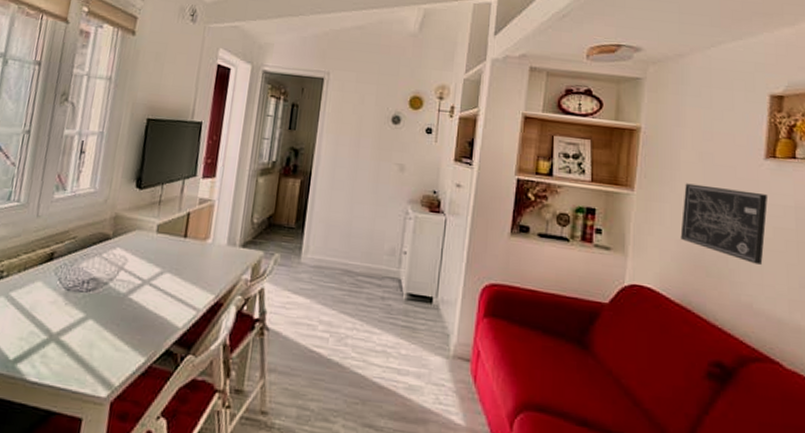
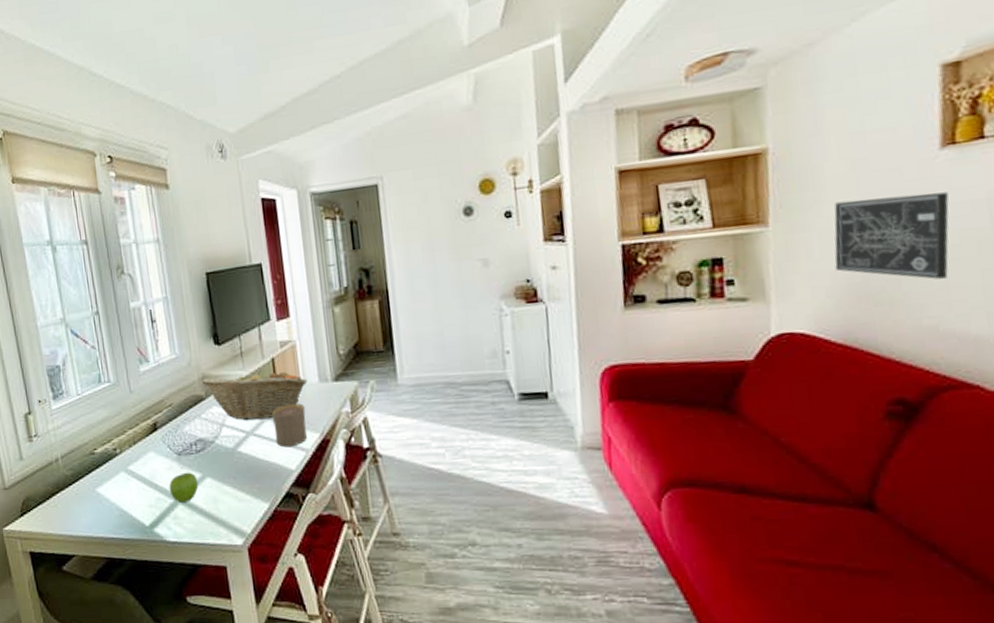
fruit: none [45,309,80,342] -> present [169,472,199,503]
fruit basket: none [113,218,217,272] -> present [202,369,308,421]
cup: none [169,260,207,304] -> present [271,403,307,448]

